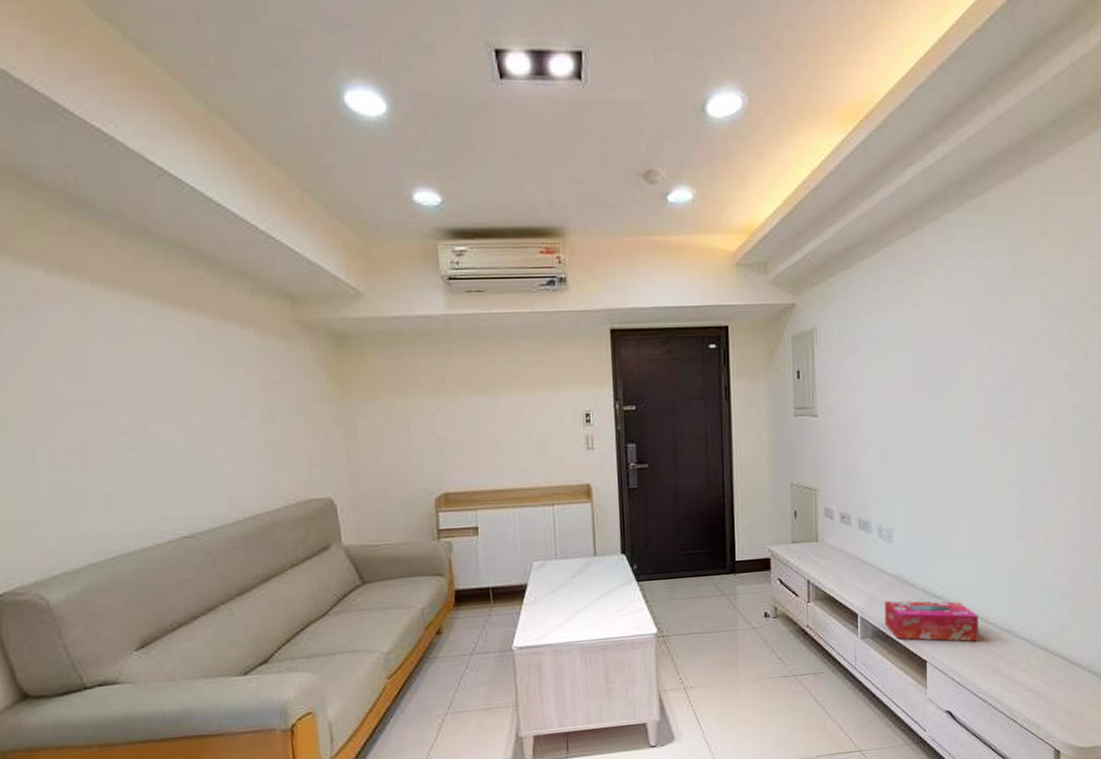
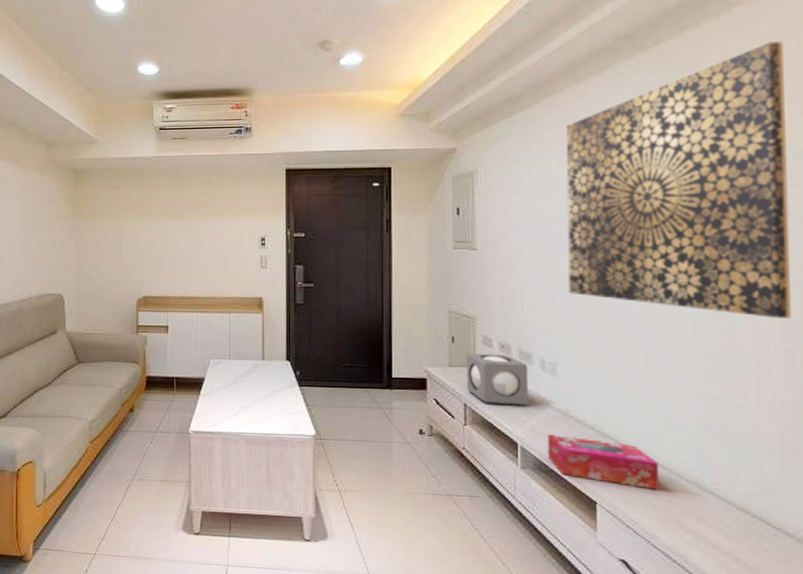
speaker: none [808,525,868,578] -> present [466,353,529,406]
wall art: none [901,194,1089,470] -> present [565,41,791,320]

